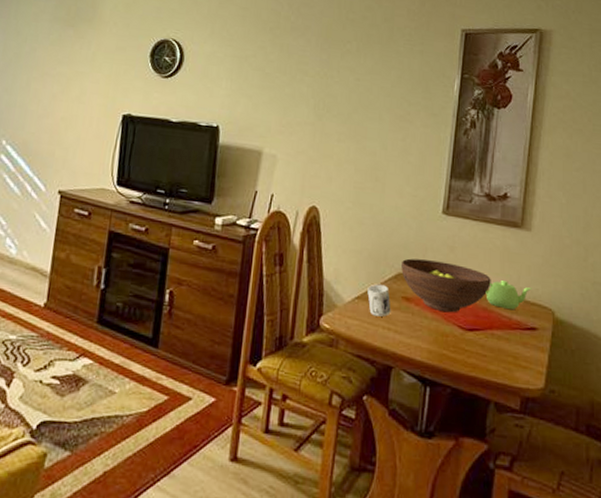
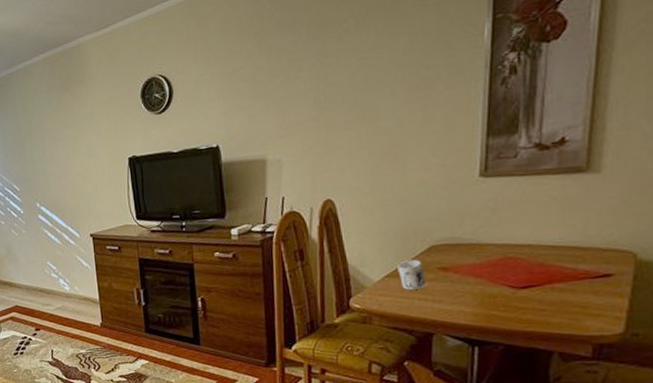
fruit bowl: present [401,258,491,313] -> none [434,225,548,275]
teapot: present [485,280,532,310] -> none [541,232,604,261]

